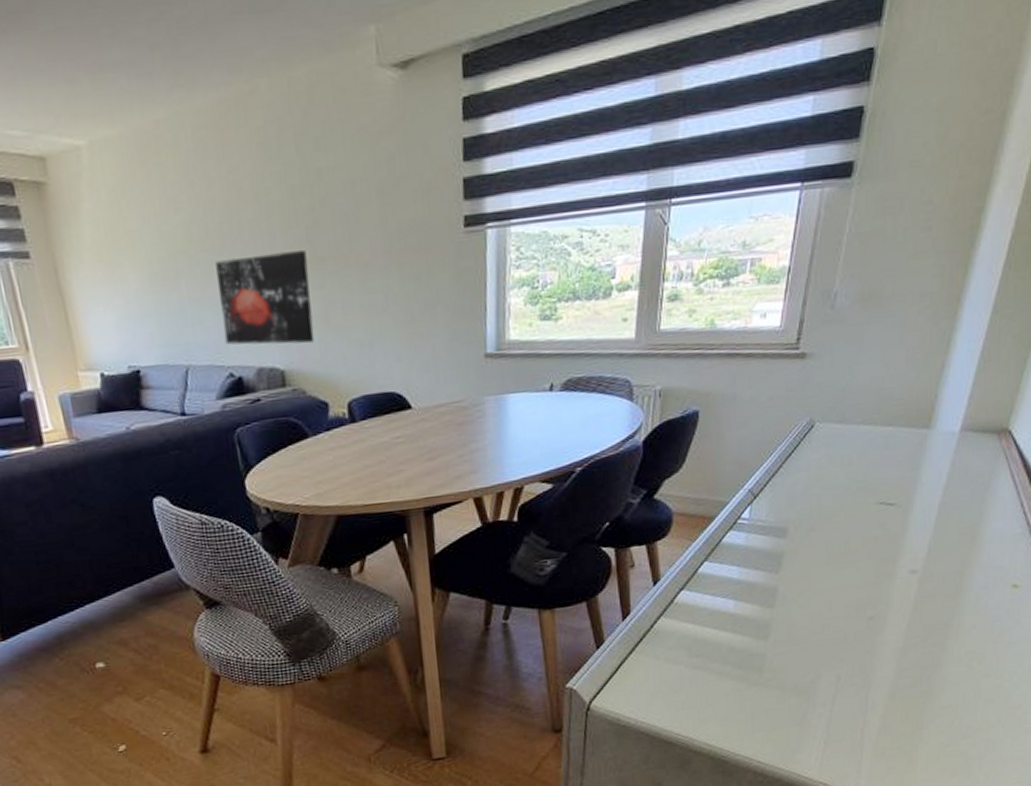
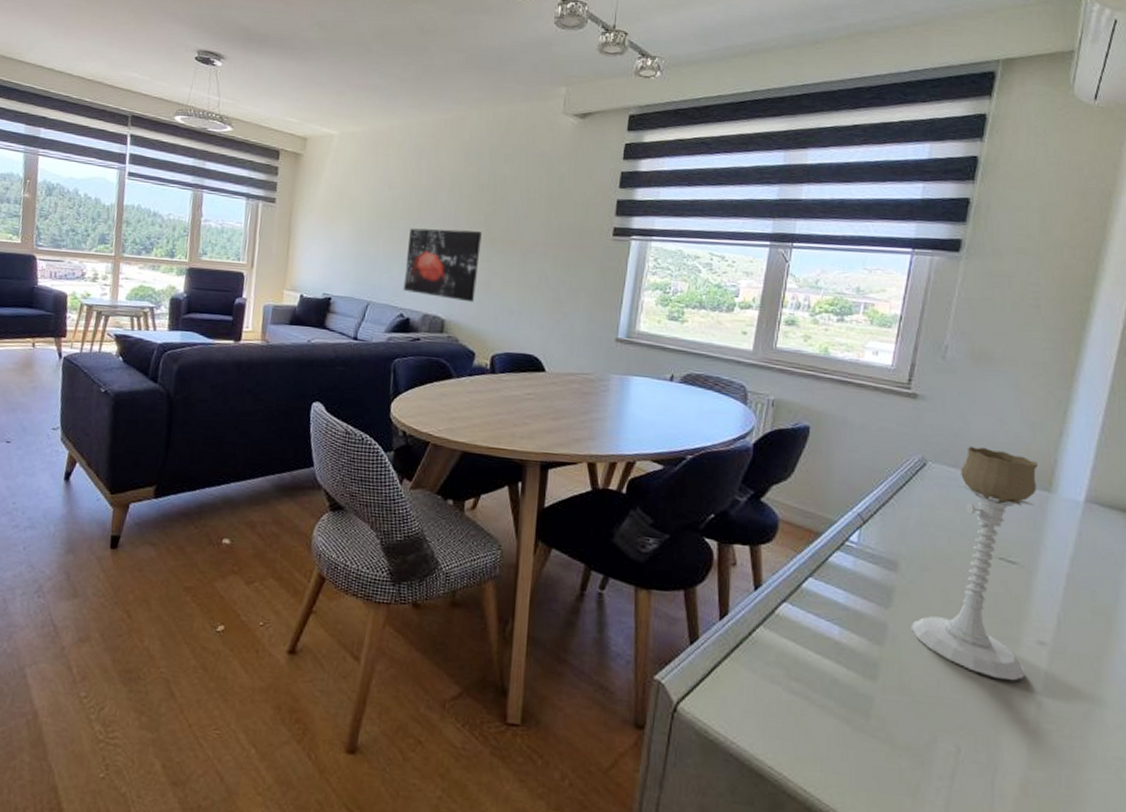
candle holder: none [798,396,919,612] -> present [910,447,1037,681]

